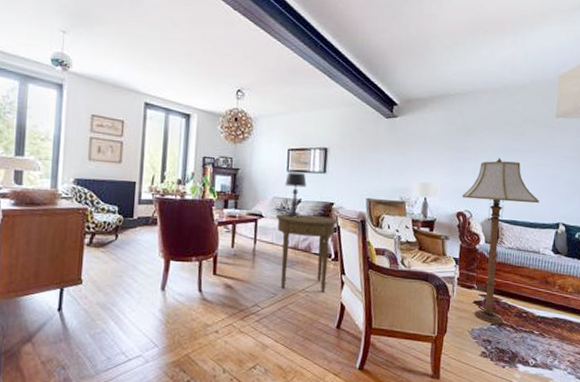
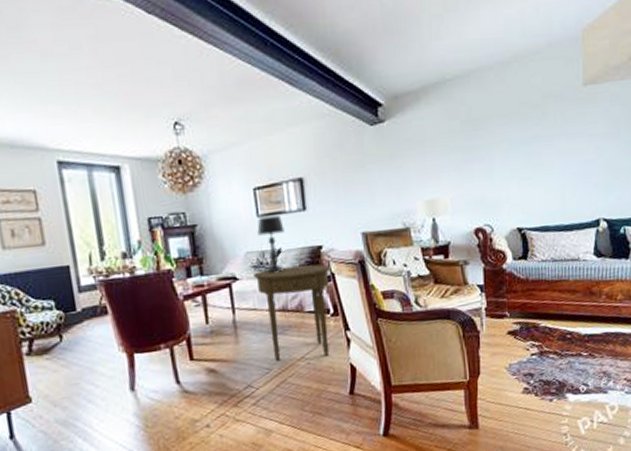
floor lamp: present [462,157,539,324] -> none [479,150,573,354]

